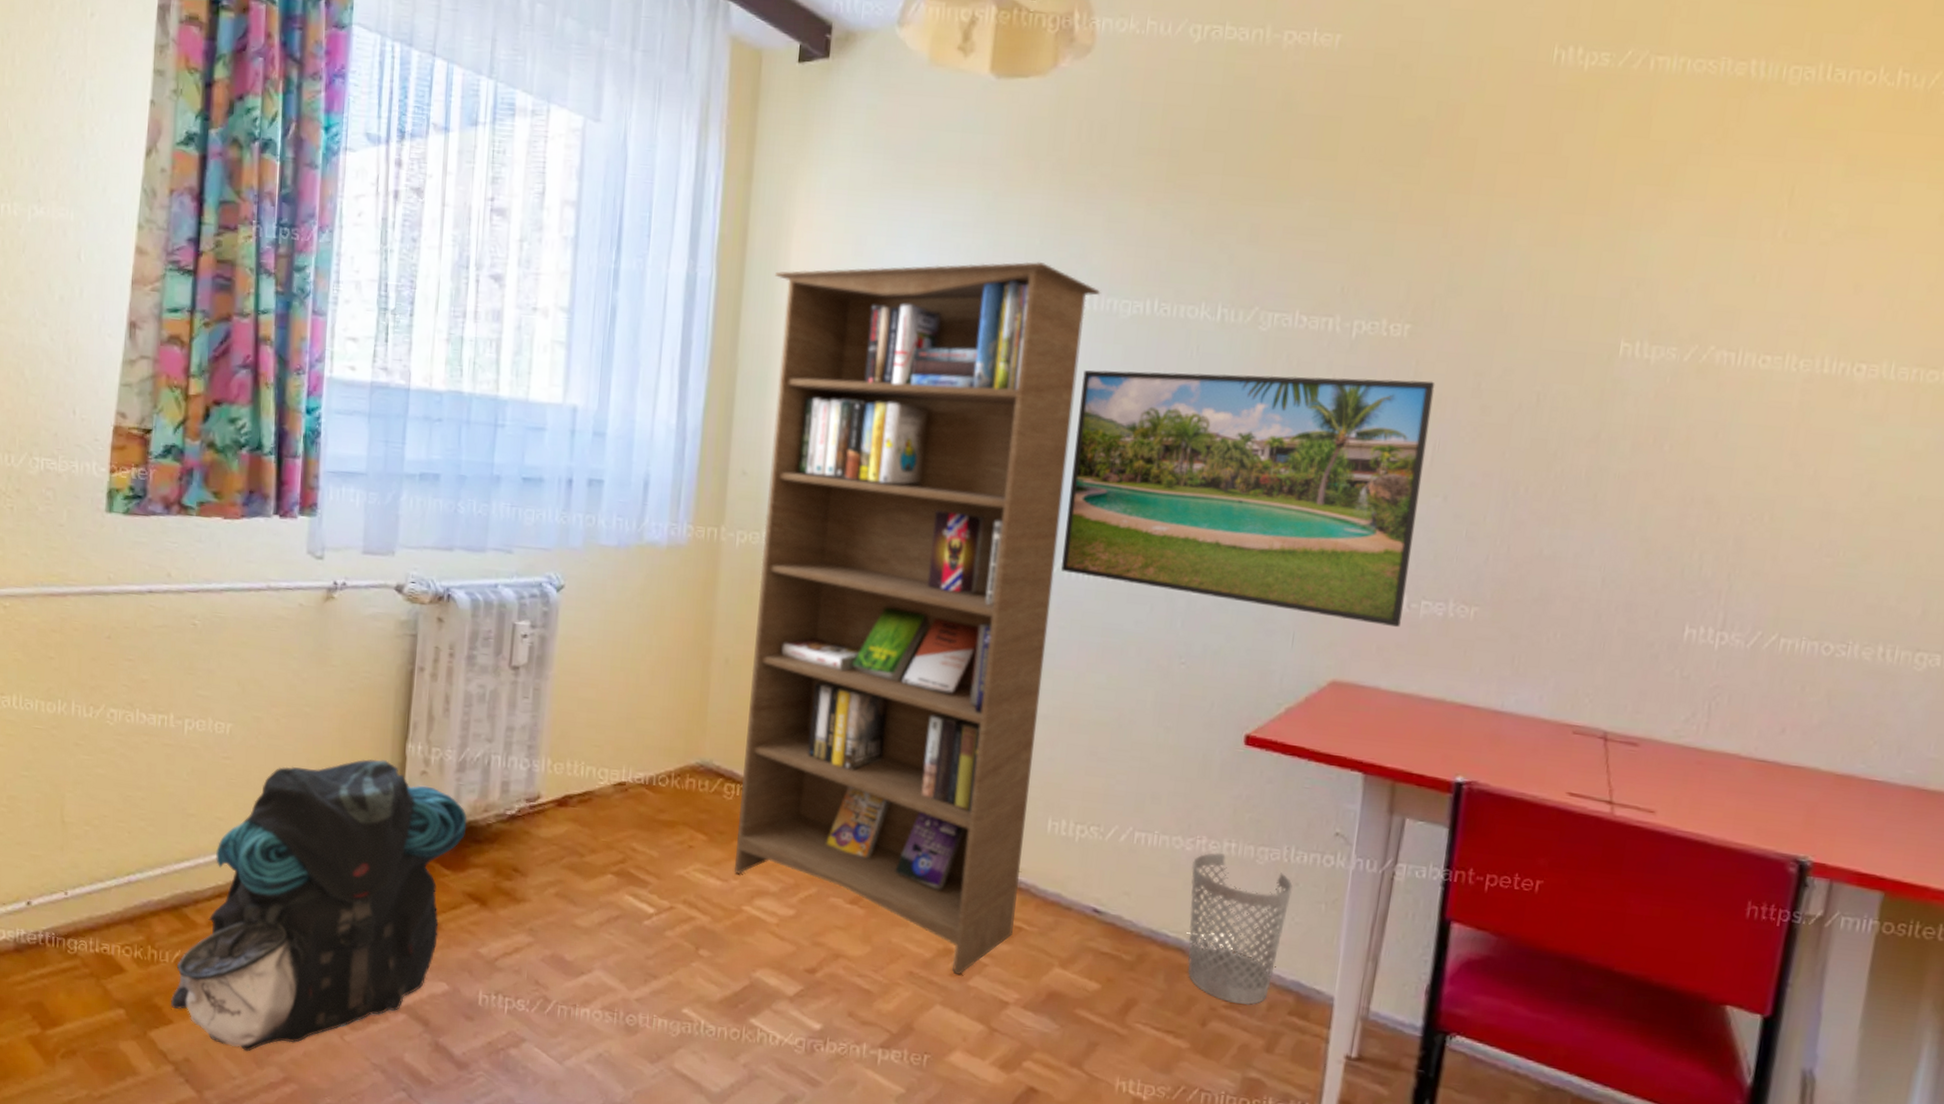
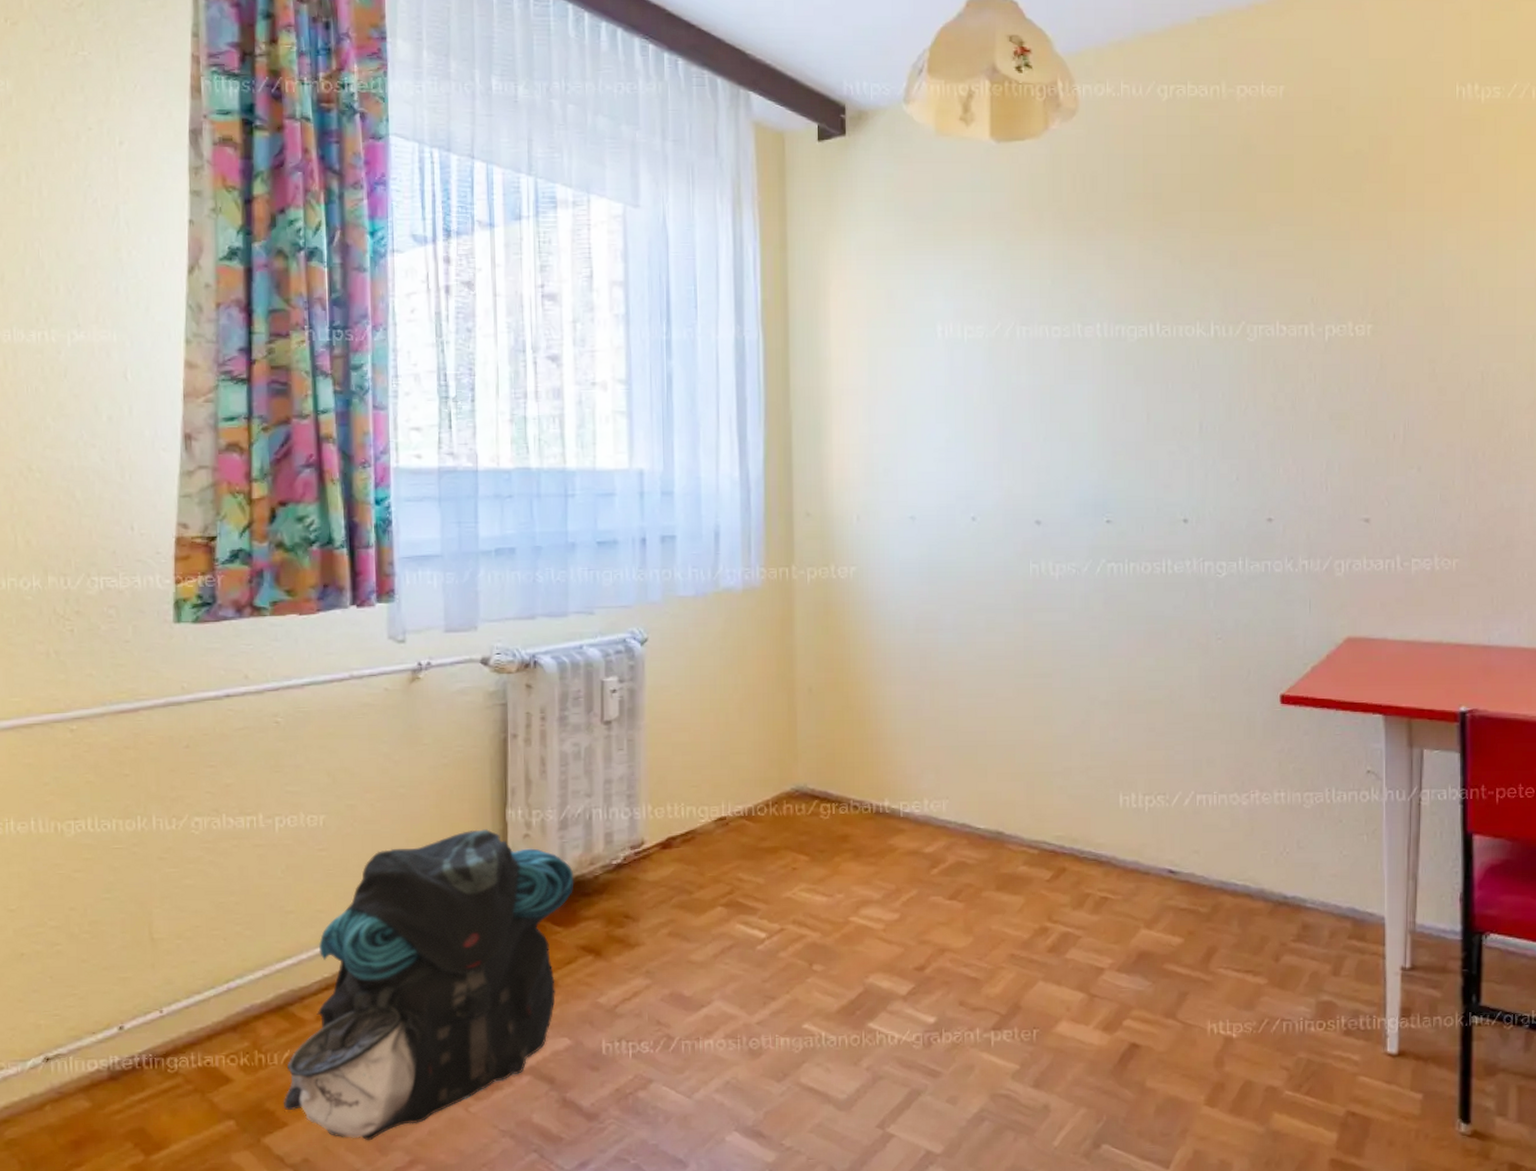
bookcase: present [735,261,1101,976] -> none [817,299,1109,951]
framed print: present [1061,370,1435,628] -> none [1102,371,1398,585]
wastebasket: present [1188,852,1293,1006] -> none [1249,802,1338,937]

